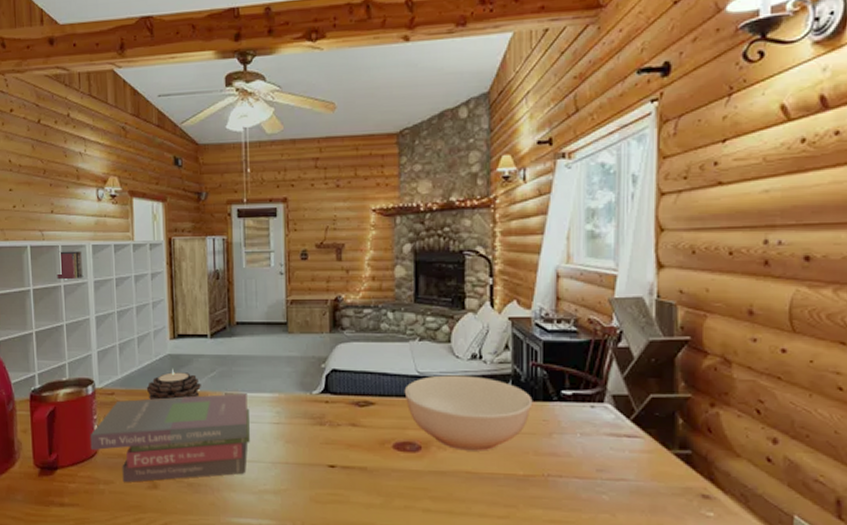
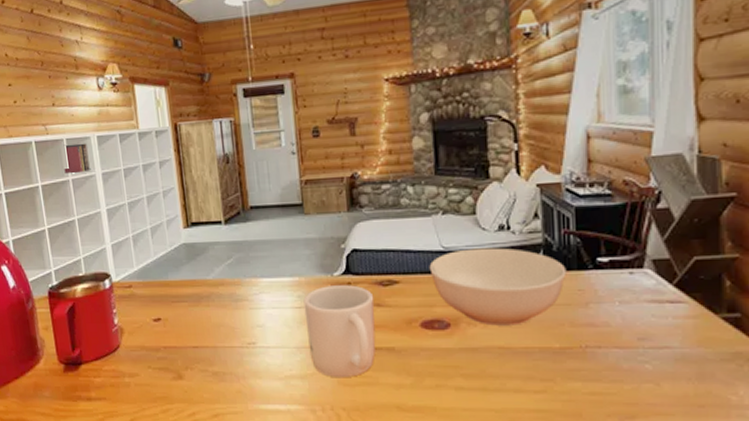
books: present [90,393,250,482] -> none [111,279,273,374]
candle: present [146,368,201,400] -> none [163,257,219,290]
mug: none [282,403,350,495] -> present [303,285,376,378]

